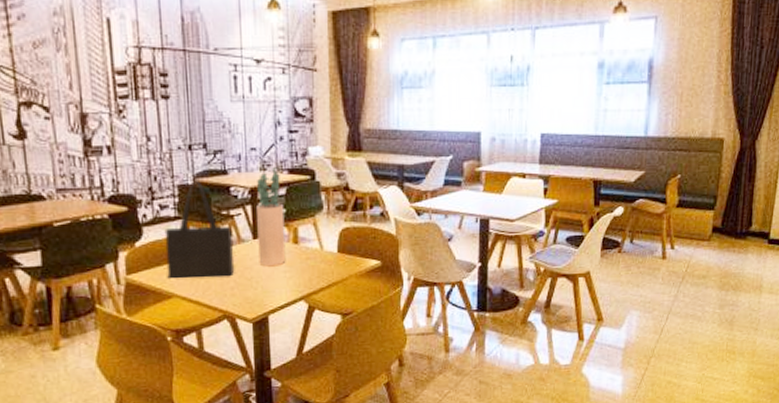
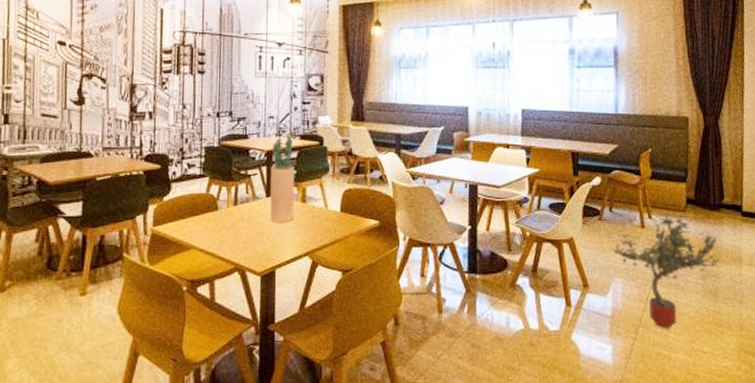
tote bag: present [164,181,235,278] -> none [188,144,249,230]
potted tree: none [631,242,740,358] -> present [613,212,720,328]

